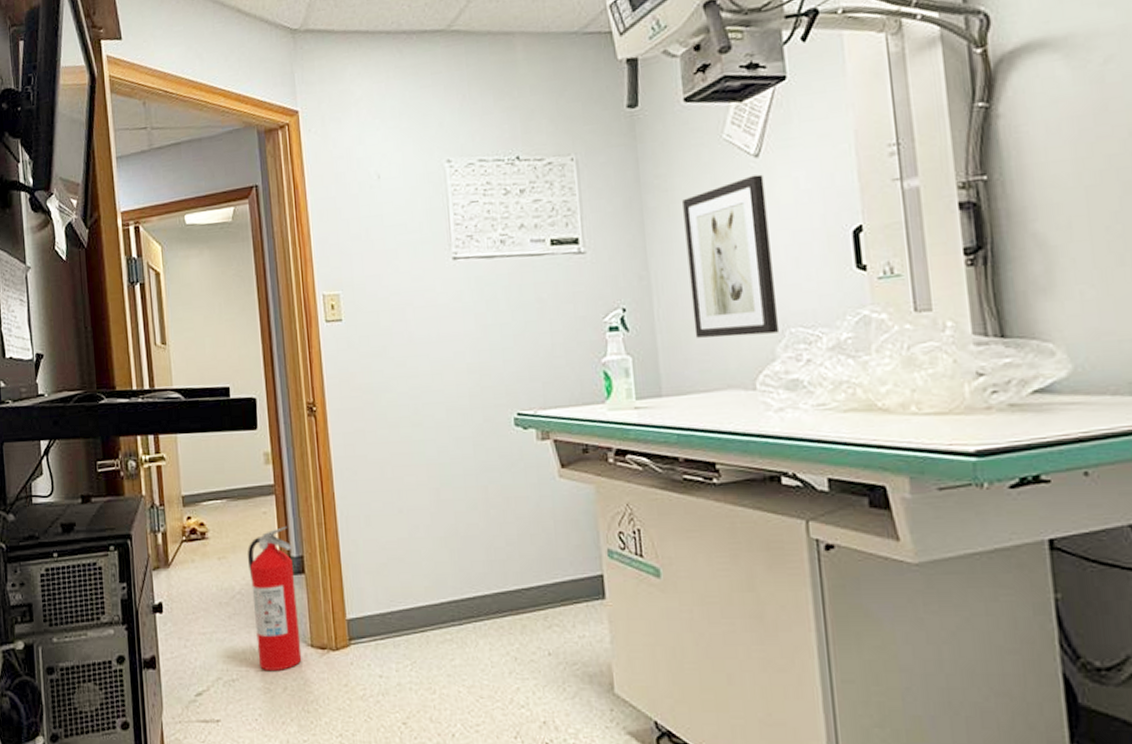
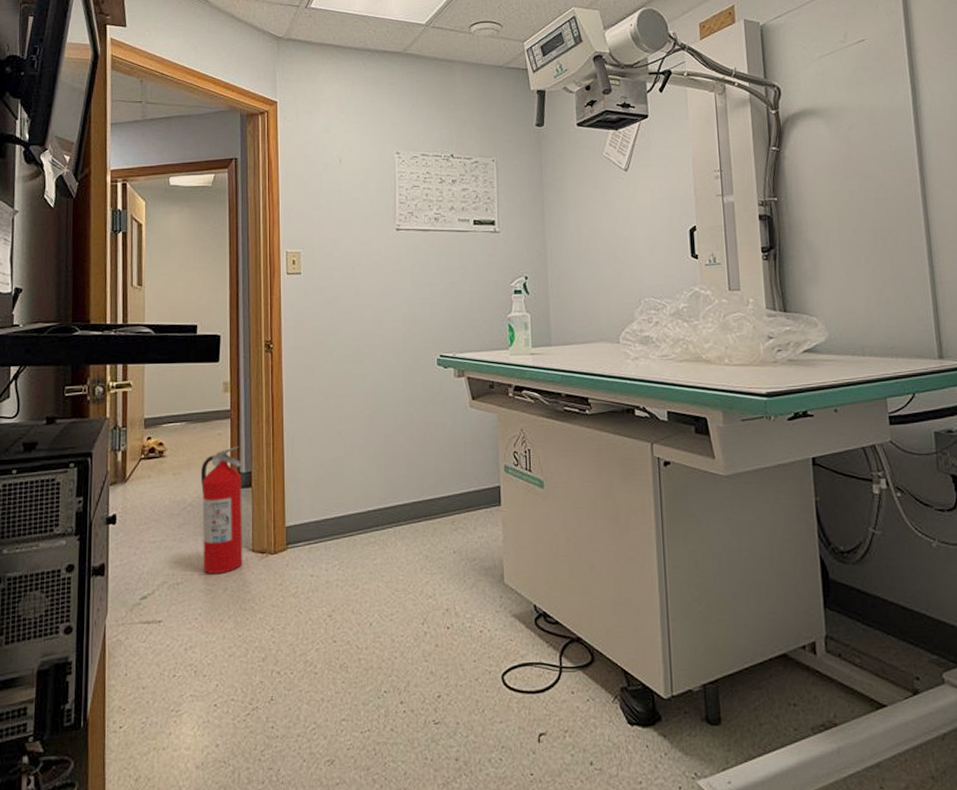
wall art: present [682,174,780,338] -> none [573,184,638,303]

